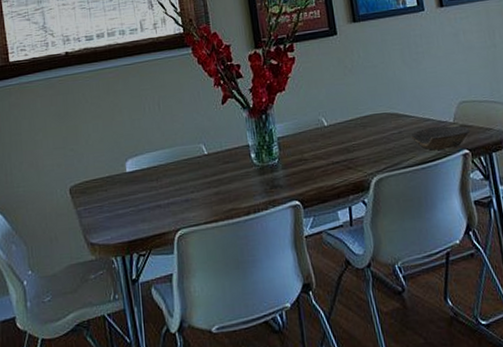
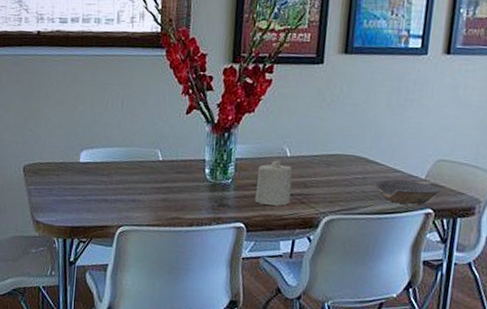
candle: none [300,131,337,178] -> present [254,160,293,206]

